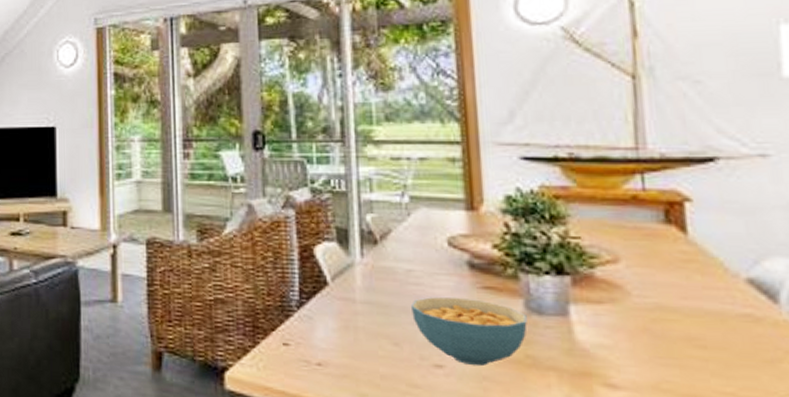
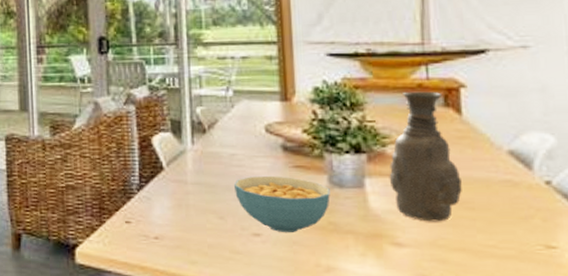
vase: none [598,204,690,362] -> present [389,91,462,222]

